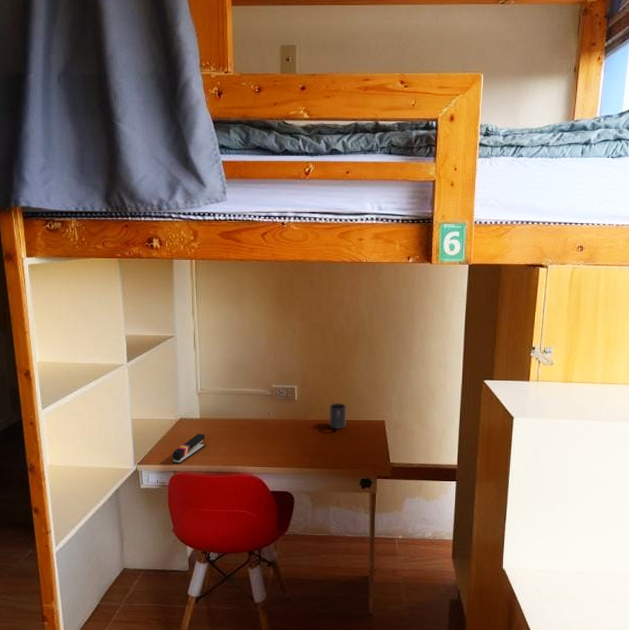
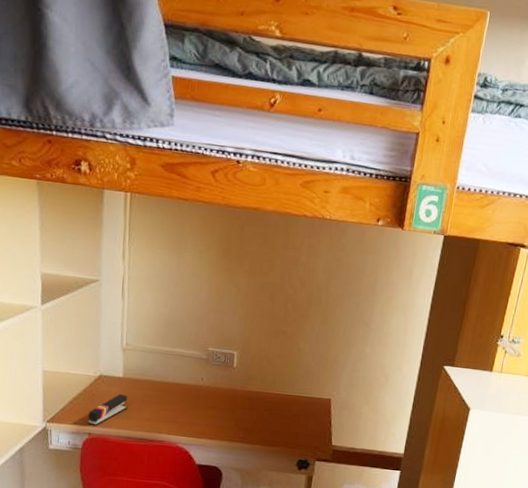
mug: present [329,402,347,429] -> none [269,374,291,404]

